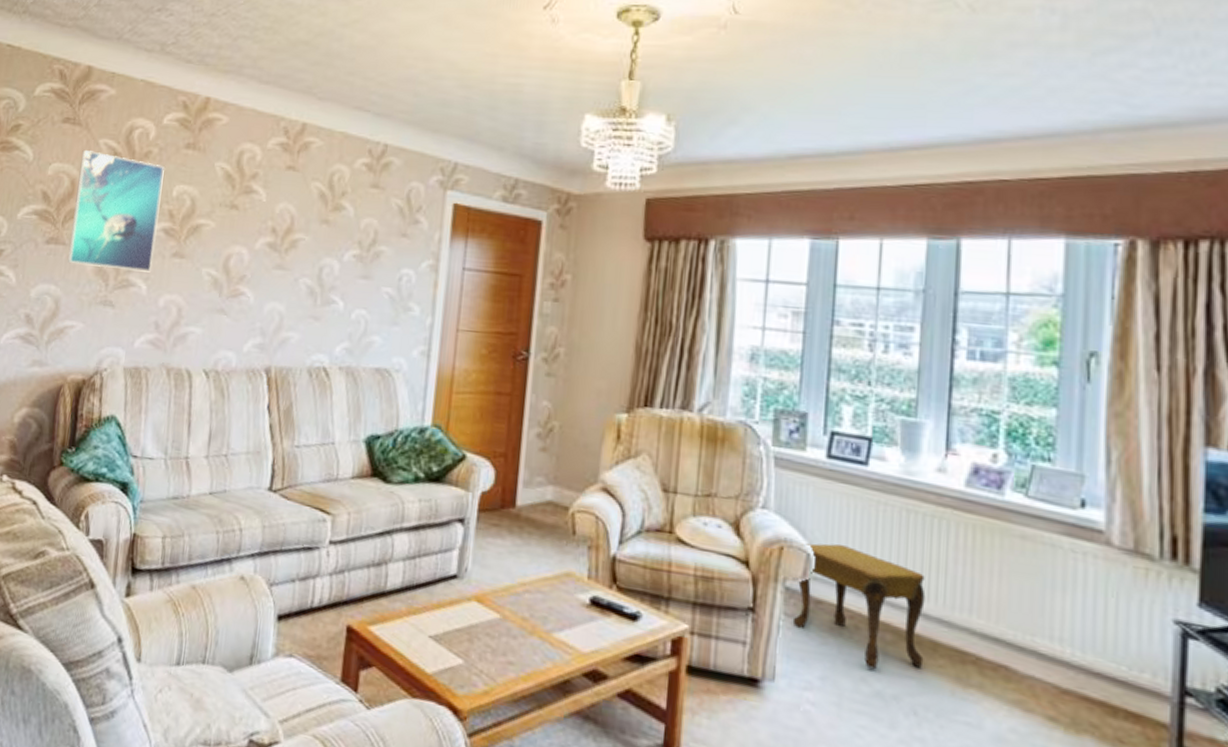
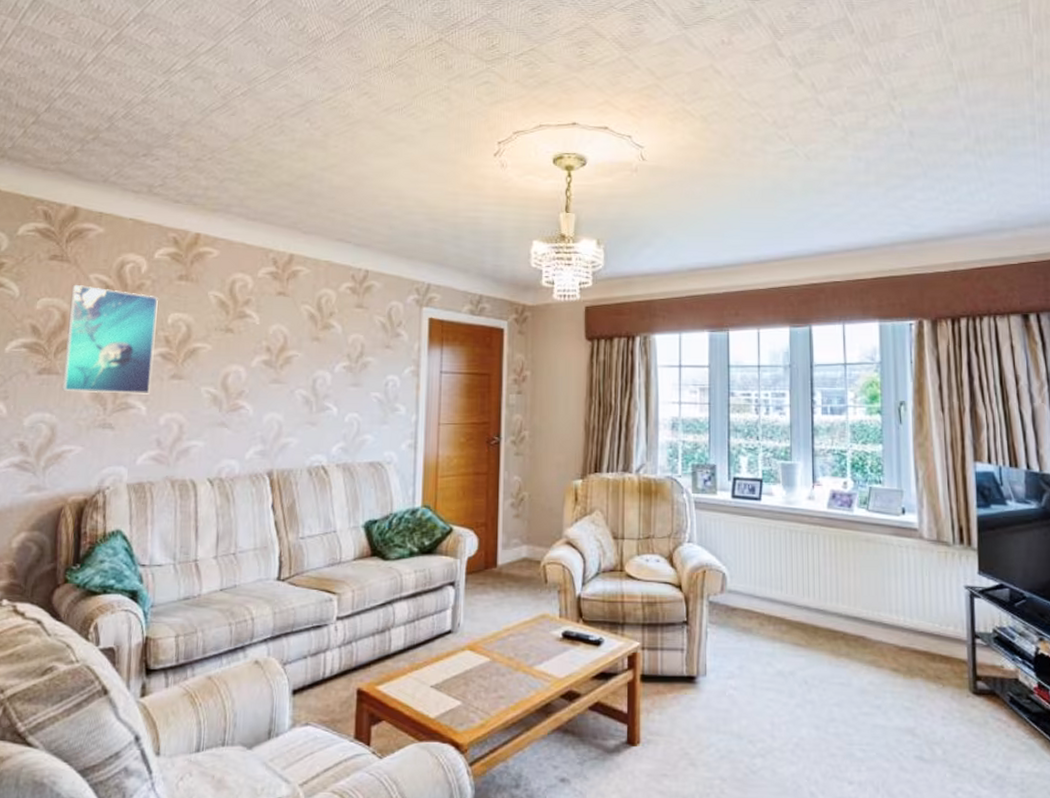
footstool: present [792,543,926,670] -> none [716,563,809,655]

